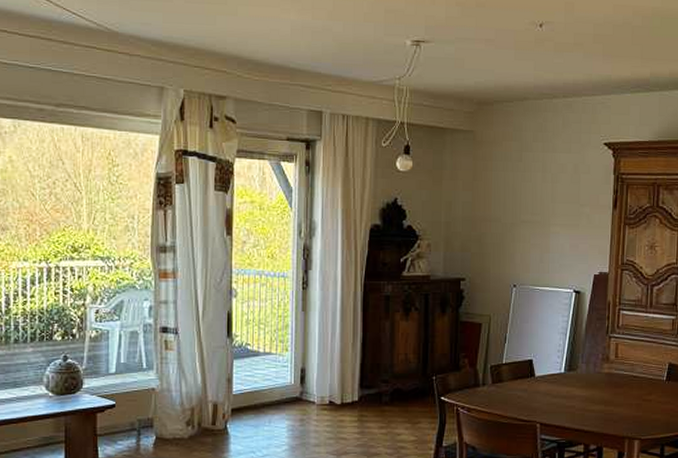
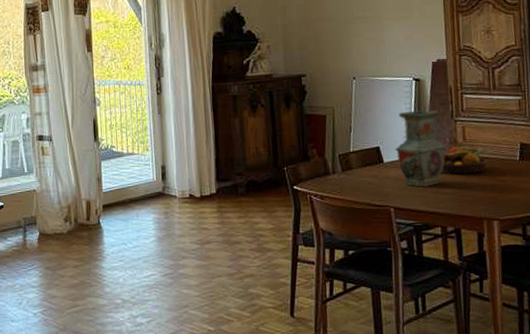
vase: none [547,324,598,403] -> present [395,110,446,187]
fruit bowl: none [590,364,636,392] -> present [441,146,488,175]

